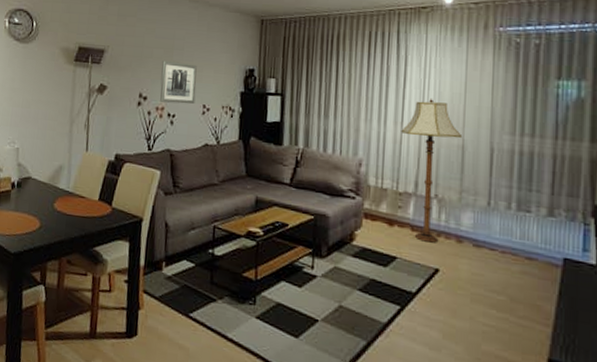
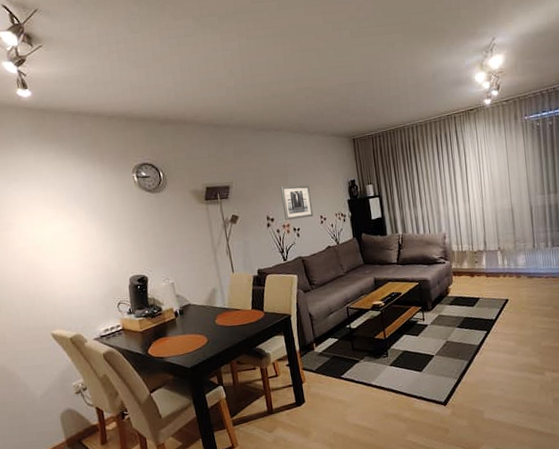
floor lamp: present [401,98,463,243] -> none [469,178,511,283]

